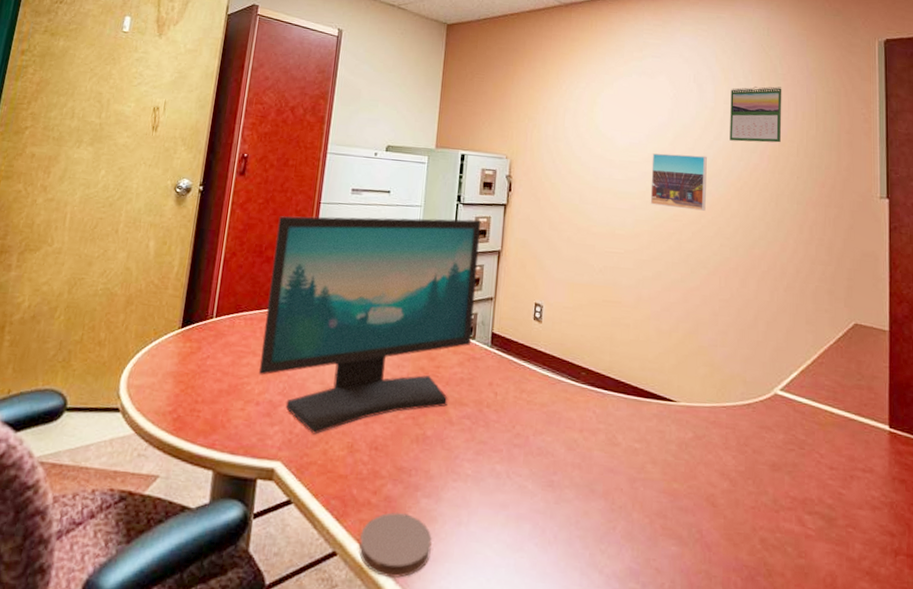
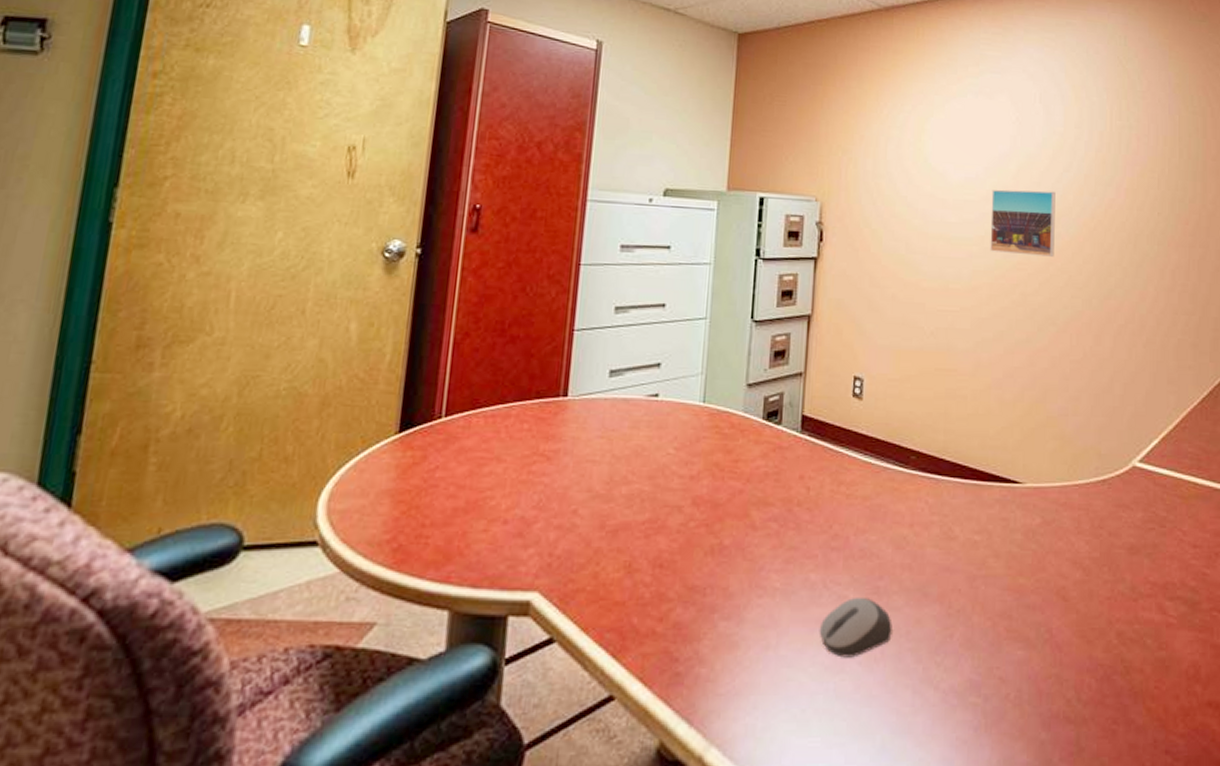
computer monitor: present [258,216,482,435] -> none [504,277,787,555]
coaster: present [359,511,432,578] -> none [642,640,733,719]
computer mouse: none [502,487,564,539] -> present [819,596,893,658]
calendar: present [730,86,782,143] -> none [1081,106,1141,174]

